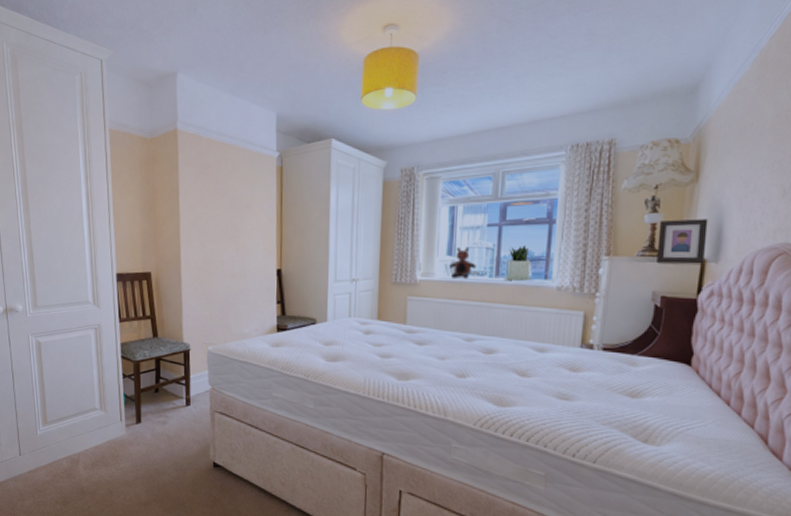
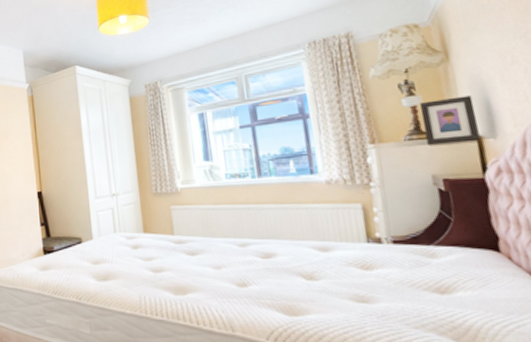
teddy bear: present [449,247,476,280] -> none [208,150,237,184]
planter: present [505,246,531,281] -> none [267,143,296,179]

